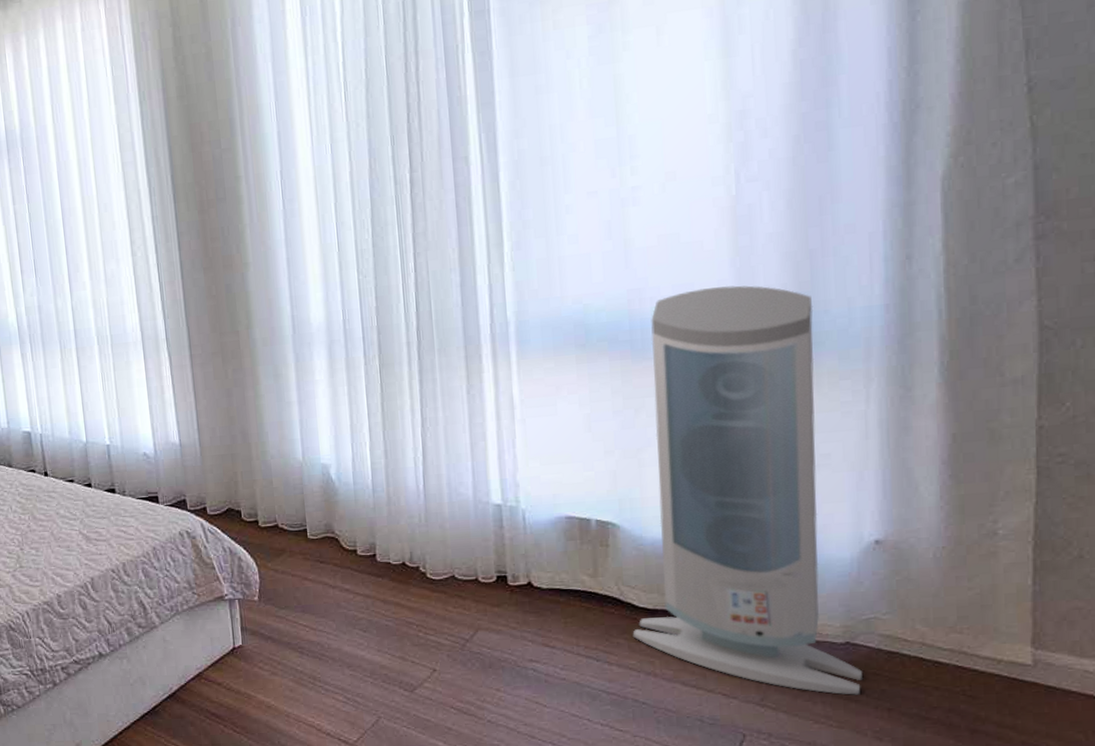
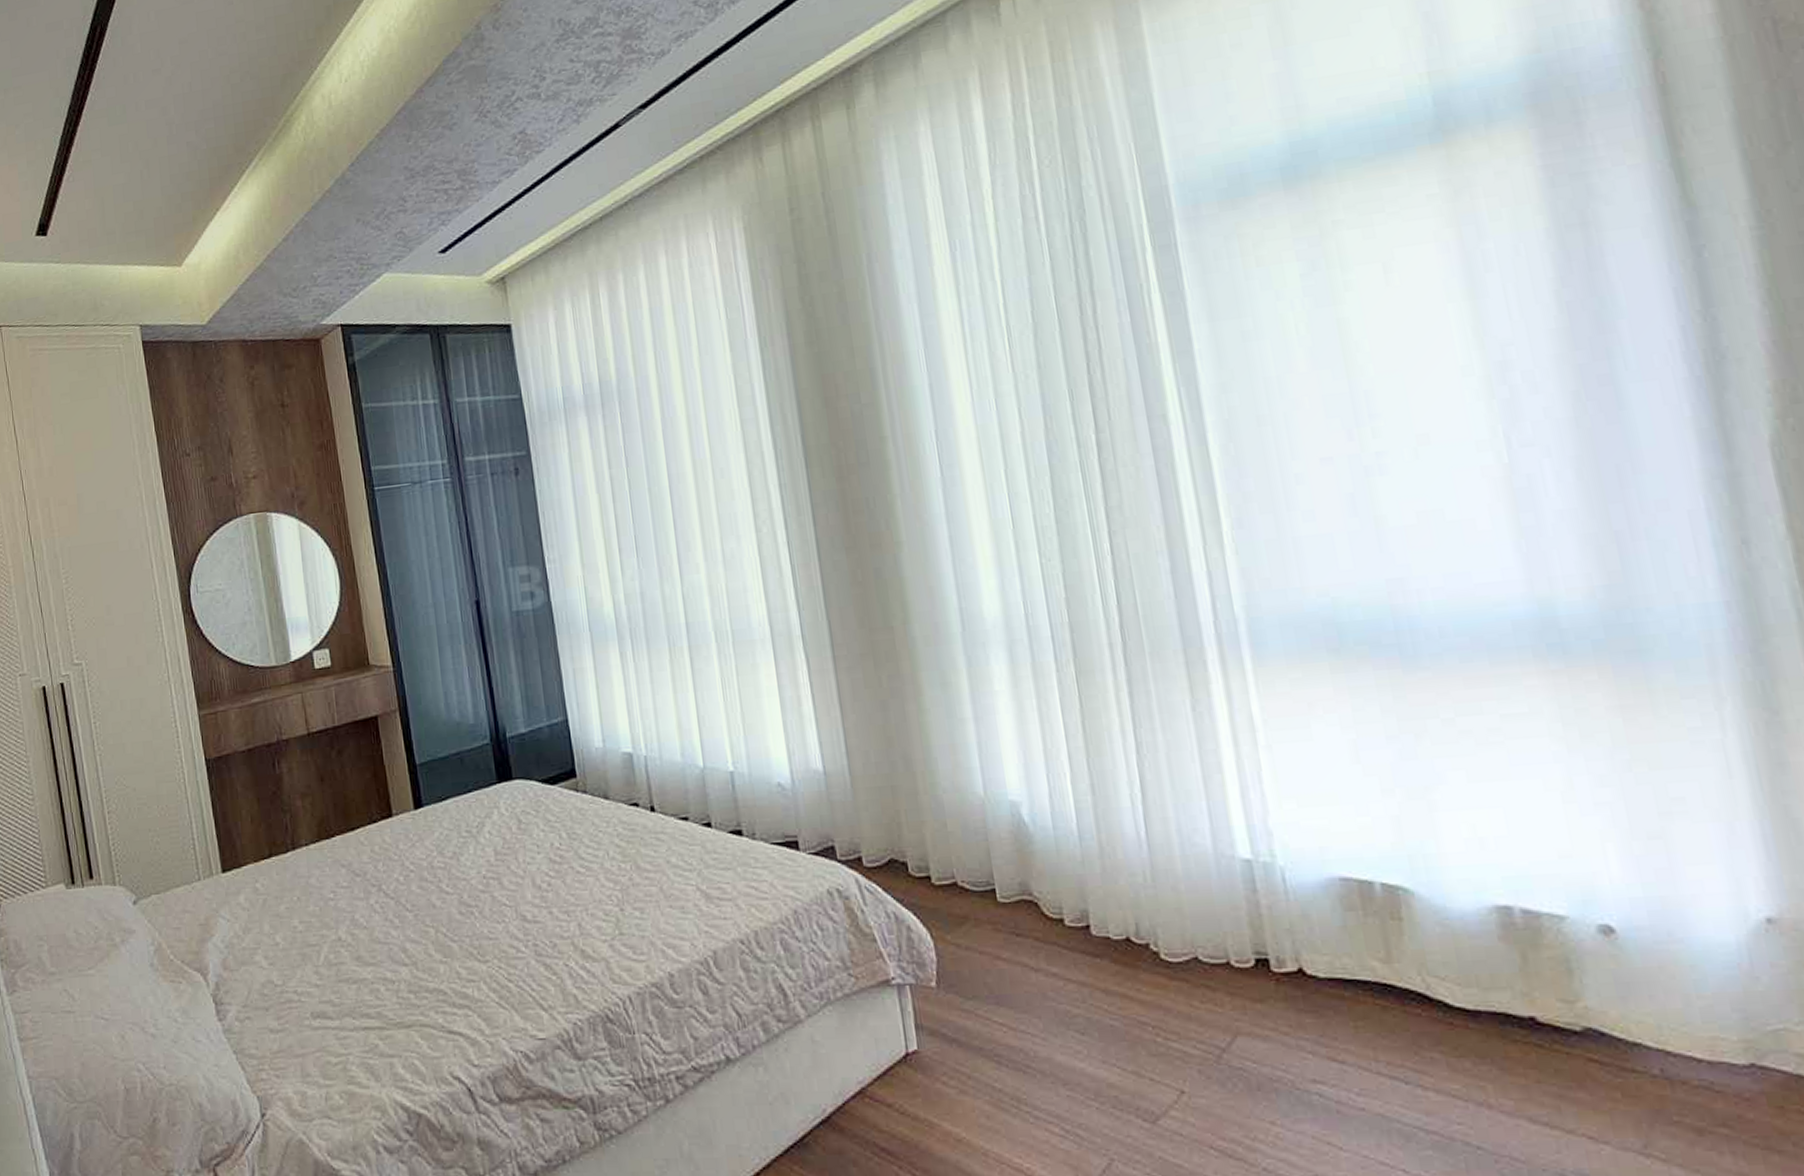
air purifier: present [632,285,862,695] -> none [1421,575,1784,1143]

